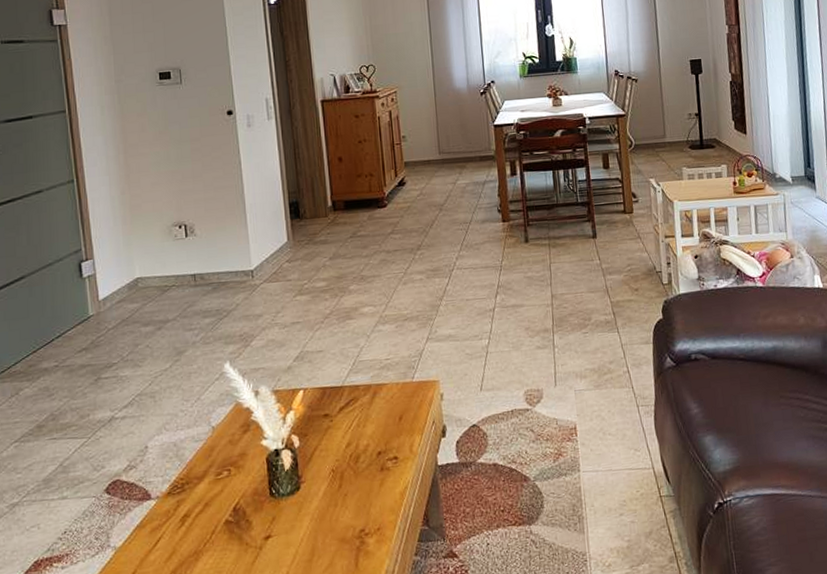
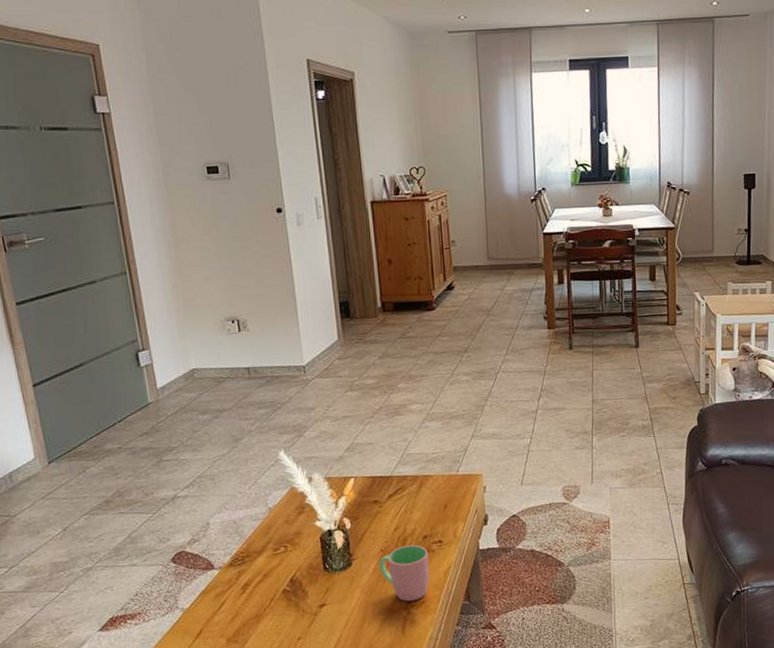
cup: none [329,462,385,529] -> present [379,544,429,602]

